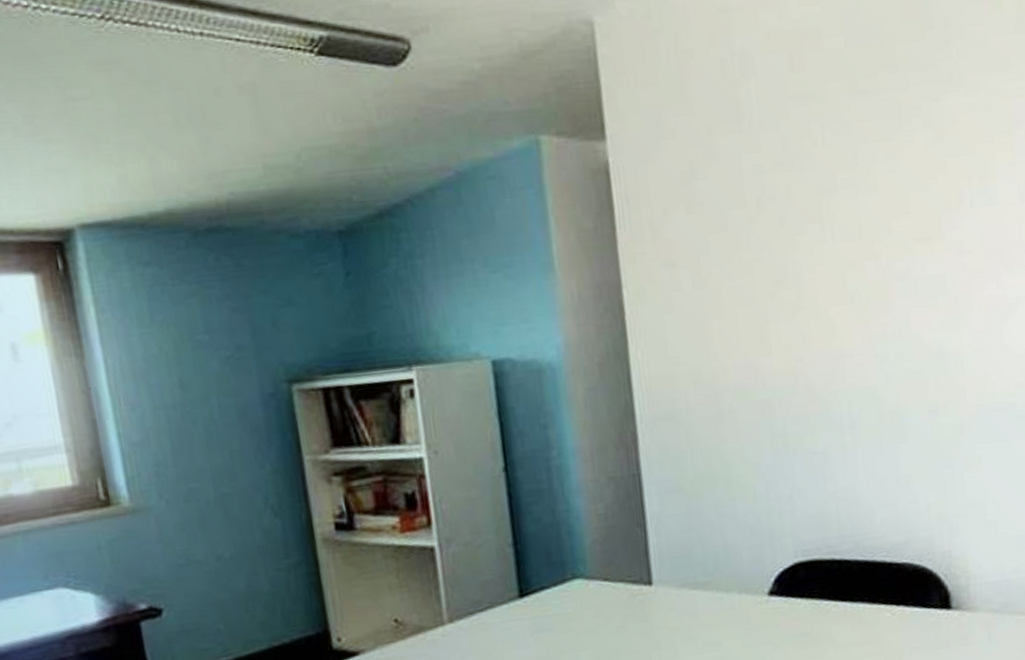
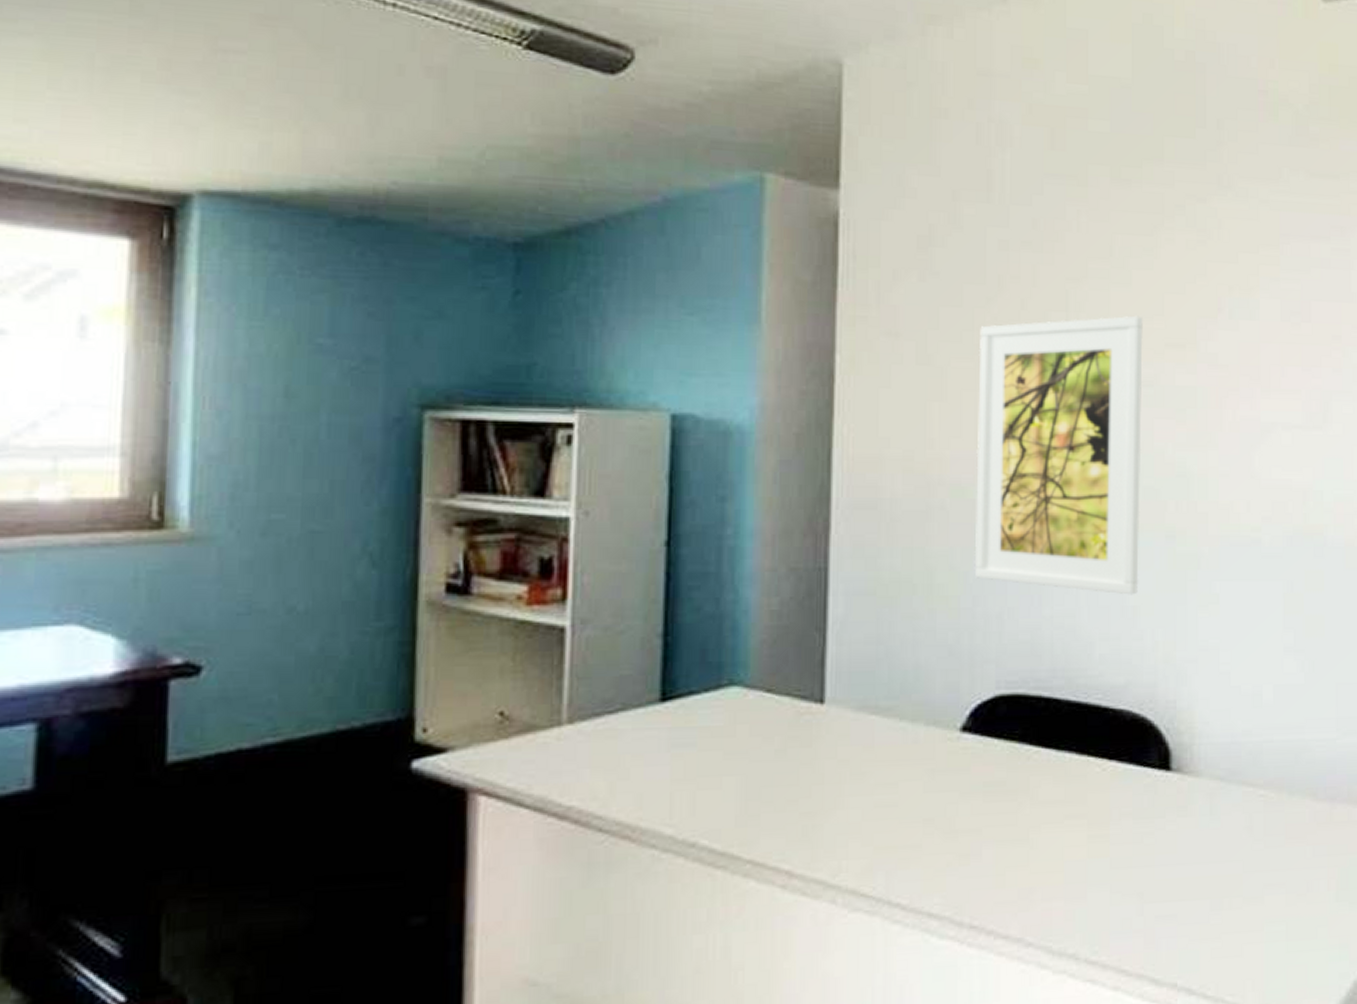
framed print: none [746,216,909,468] -> present [974,315,1143,595]

